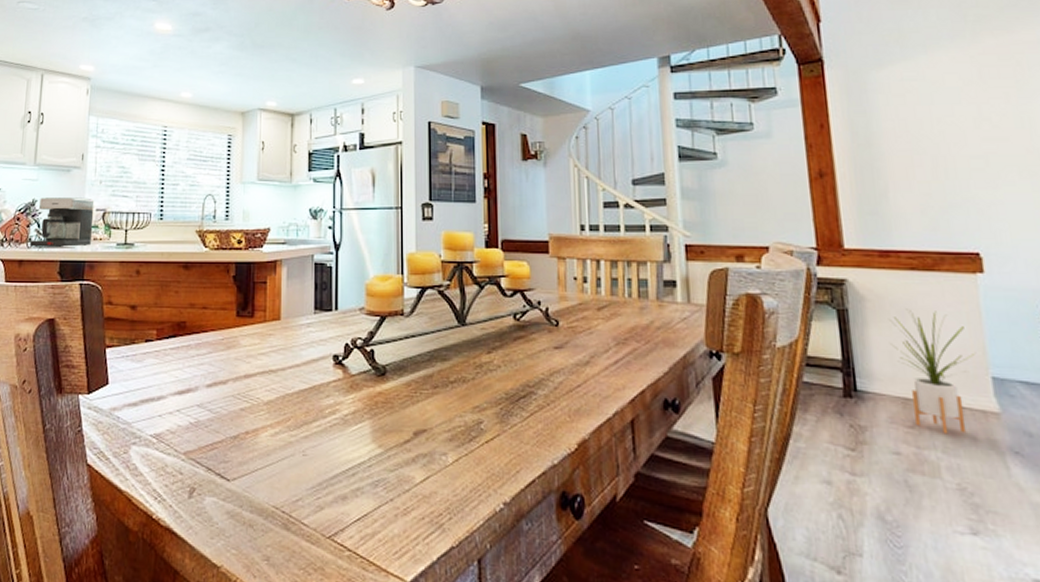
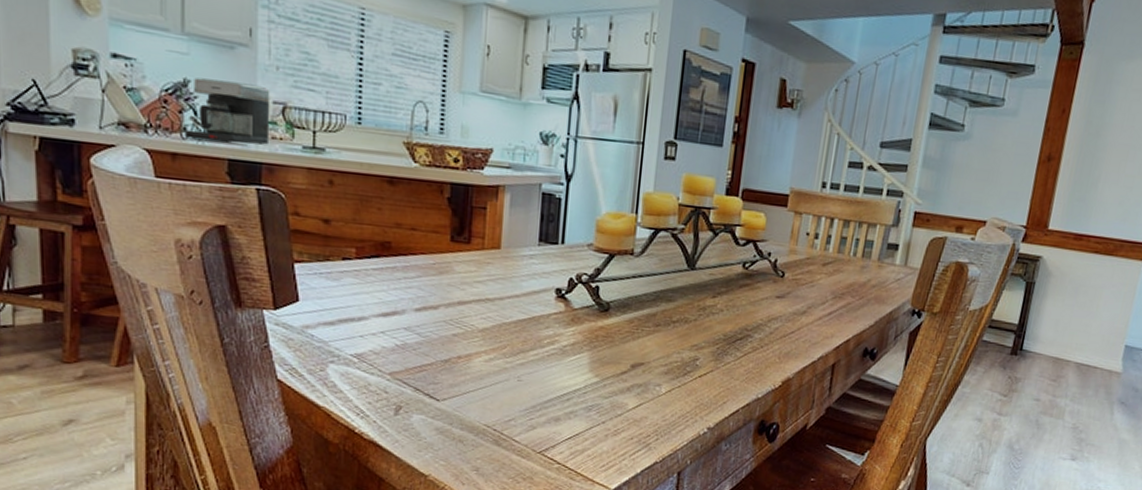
house plant: present [889,310,975,435] -> none [1058,287,1119,387]

